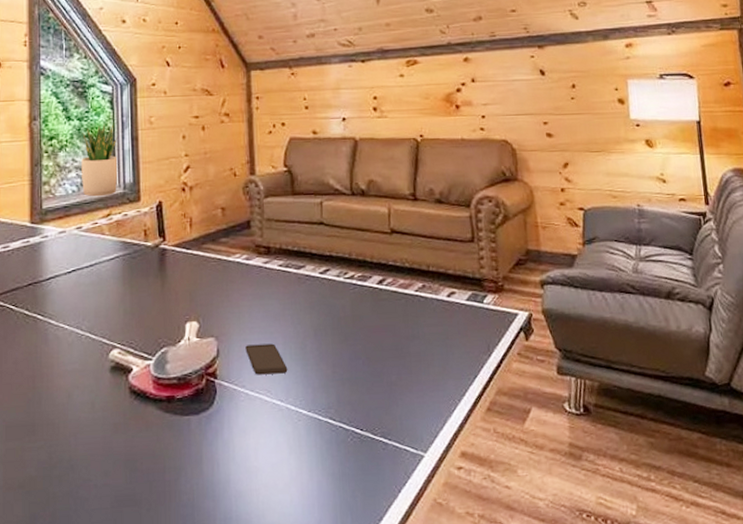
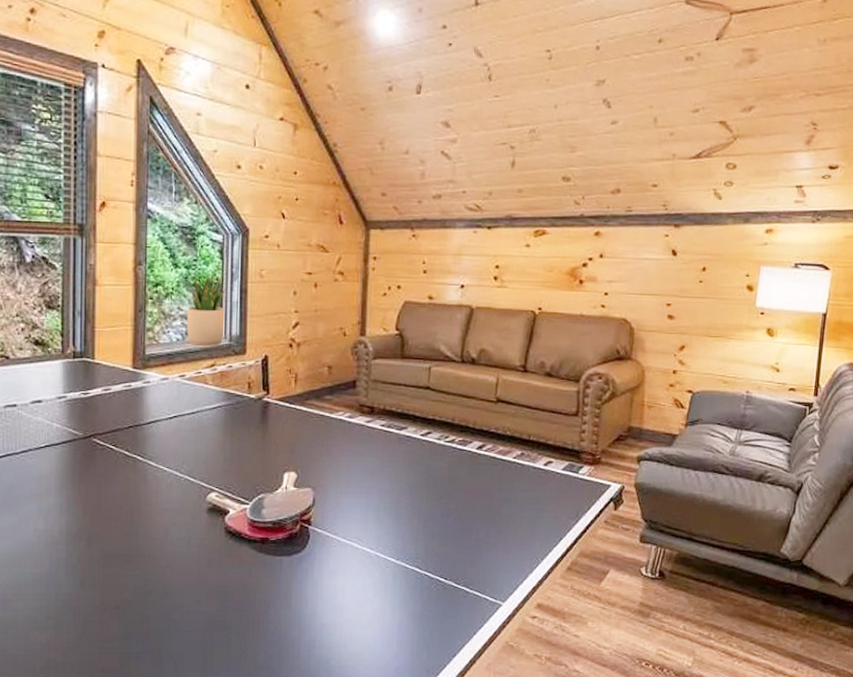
mobile phone: present [245,343,288,375] -> none [341,497,381,525]

